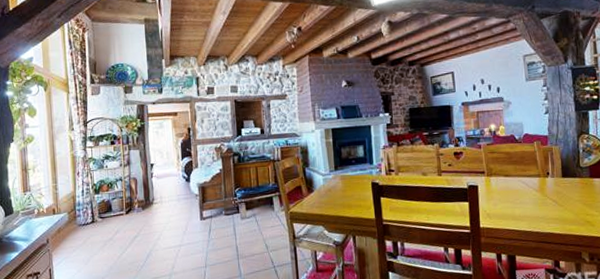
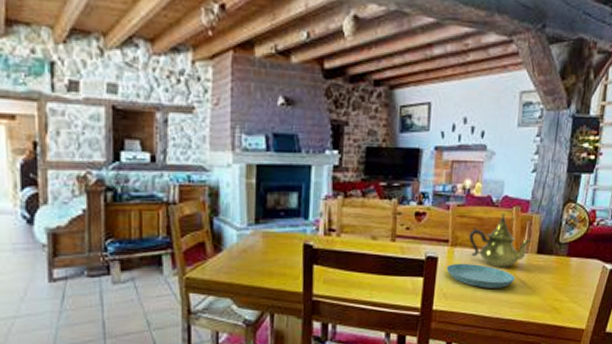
saucer: none [486,188,547,208] -> present [446,263,516,288]
teapot: none [500,147,556,191] -> present [468,213,532,268]

